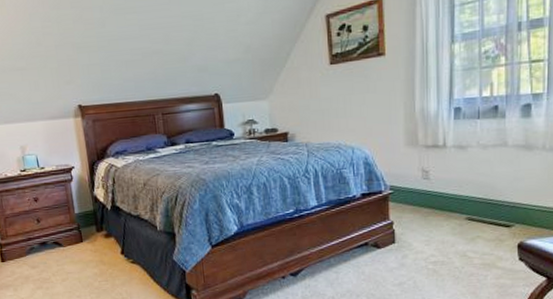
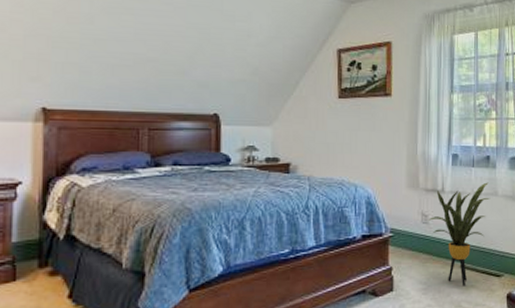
house plant: none [429,133,499,237] -> present [428,182,491,287]

